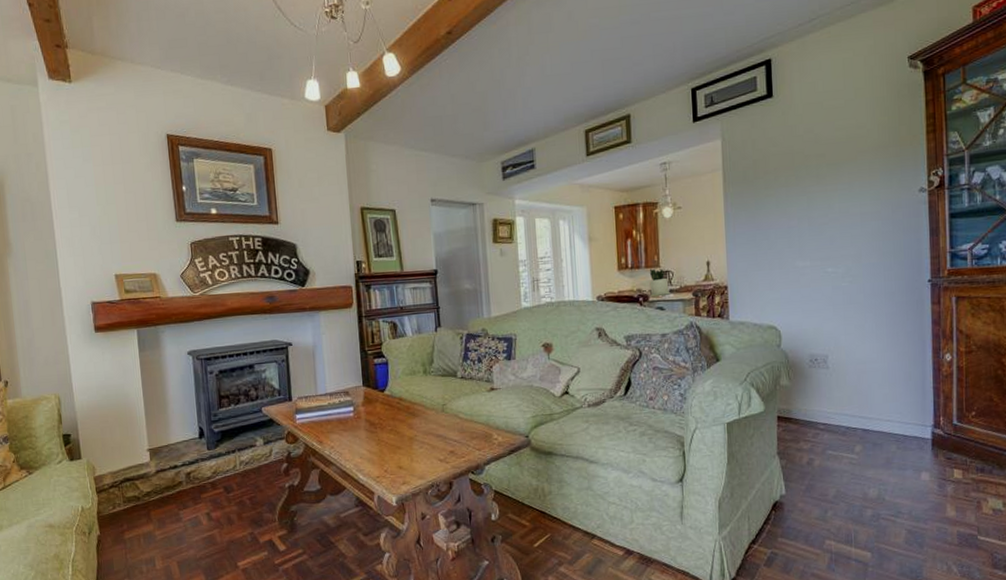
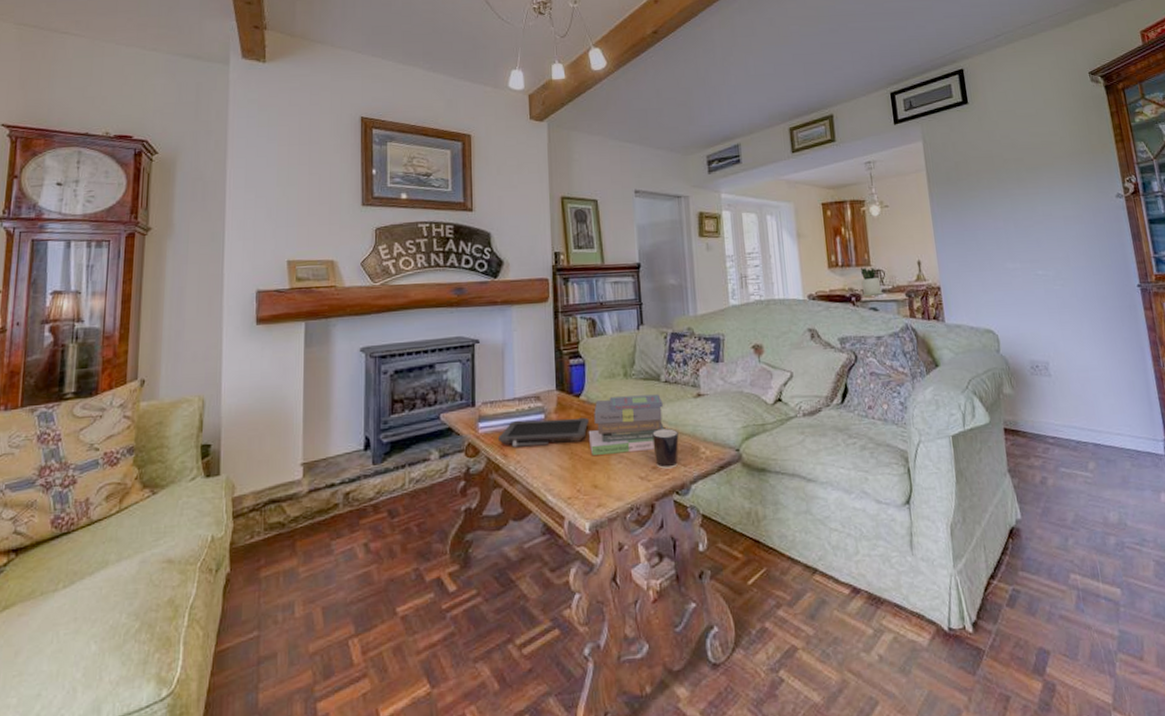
tablet: none [314,409,393,435] -> present [499,417,589,447]
books: none [392,389,461,443] -> present [588,394,664,456]
mug: none [449,418,474,454] -> present [651,428,679,470]

